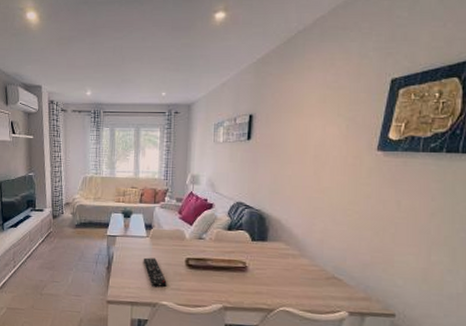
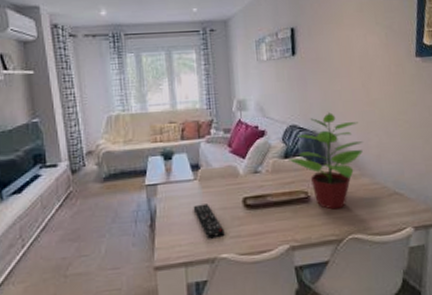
potted plant: none [231,195,307,283] -> present [288,112,363,210]

